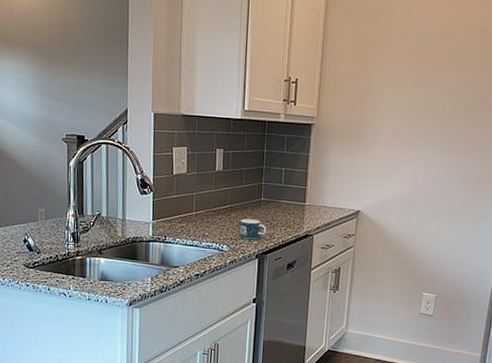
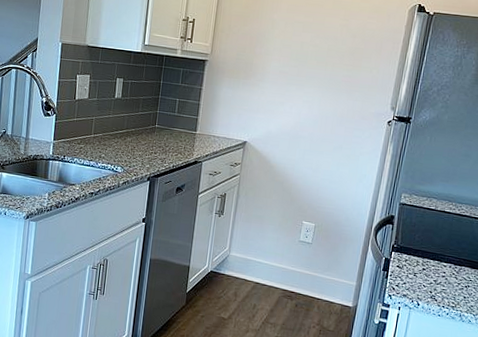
mug: present [238,218,267,240] -> none [133,143,159,163]

